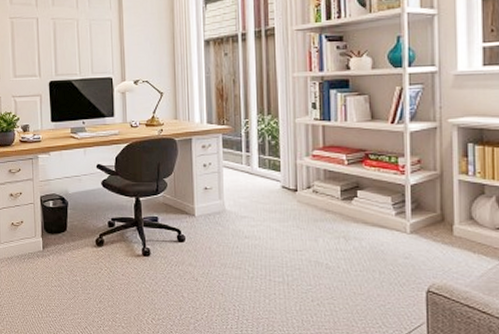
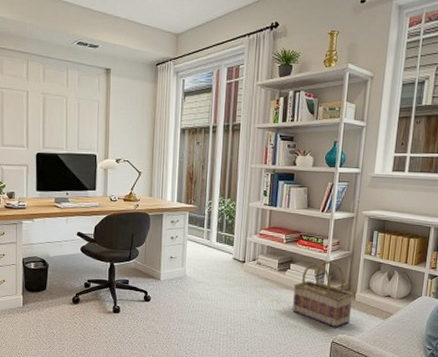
basket: none [364,184,450,272] -> present [293,260,353,328]

